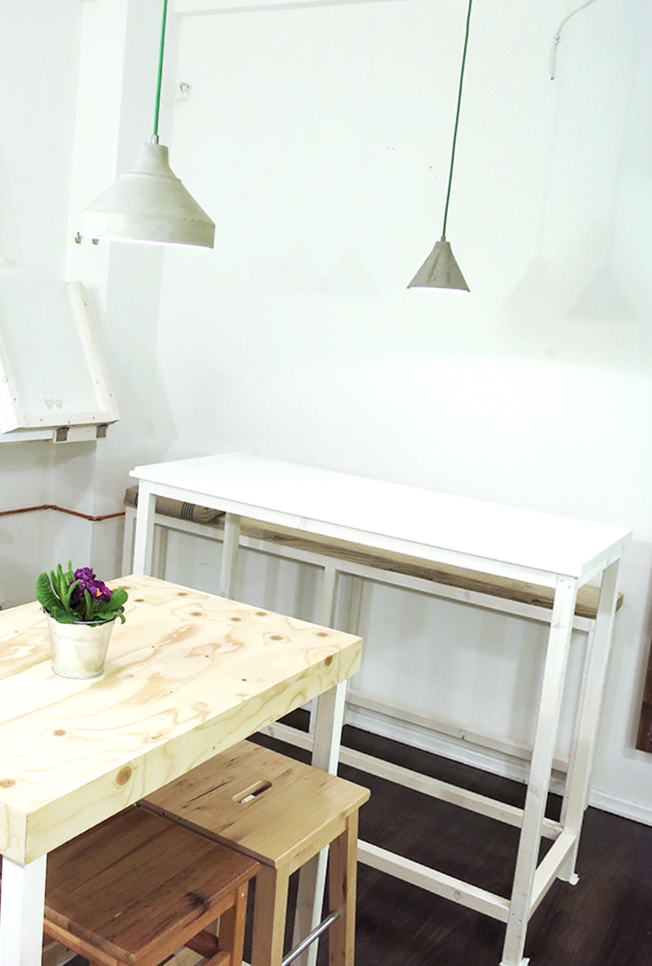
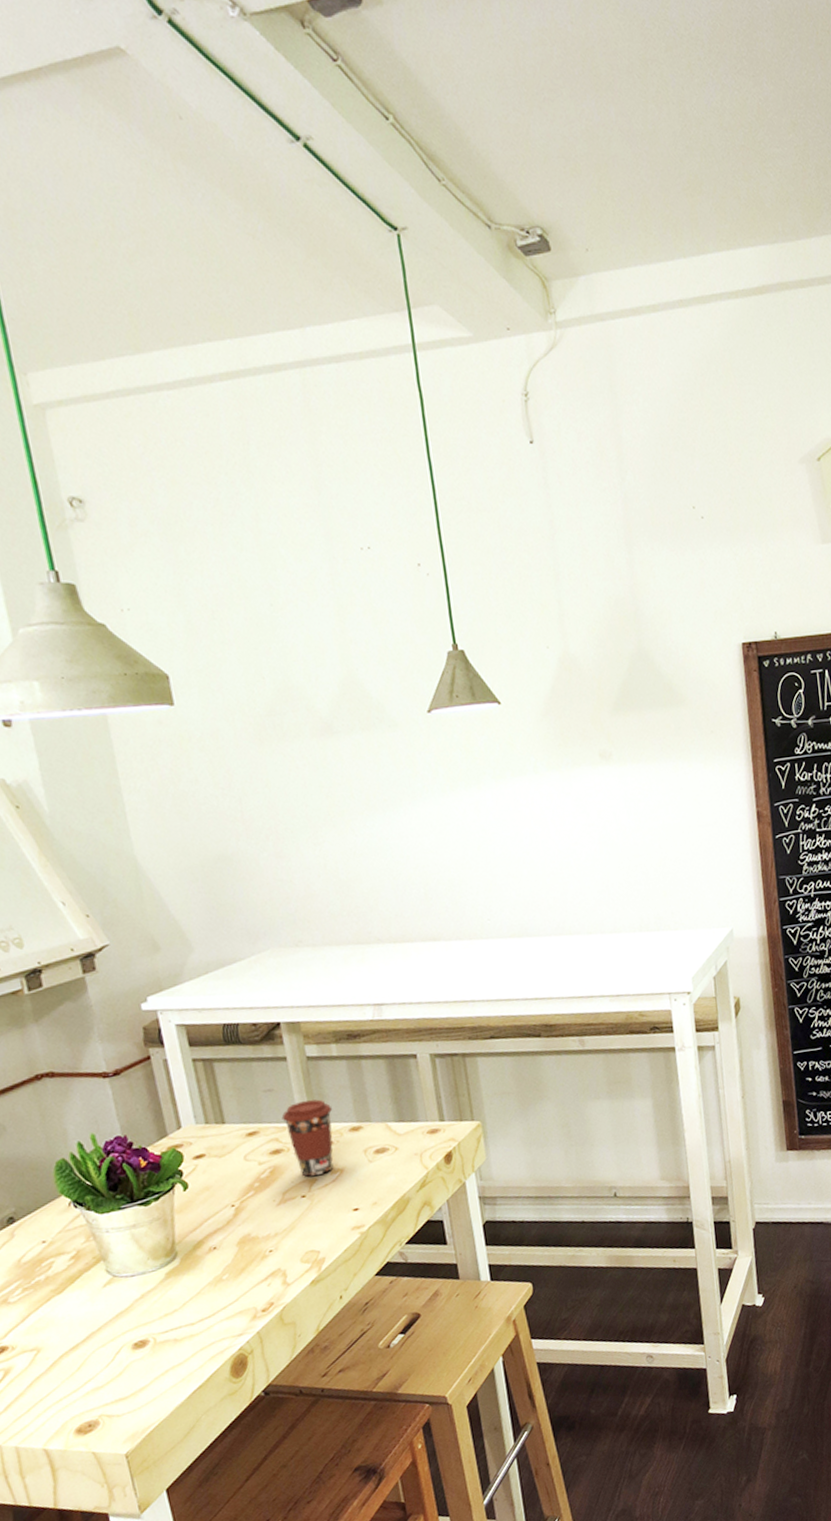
coffee cup: none [207,579,248,643] -> present [281,1099,334,1177]

